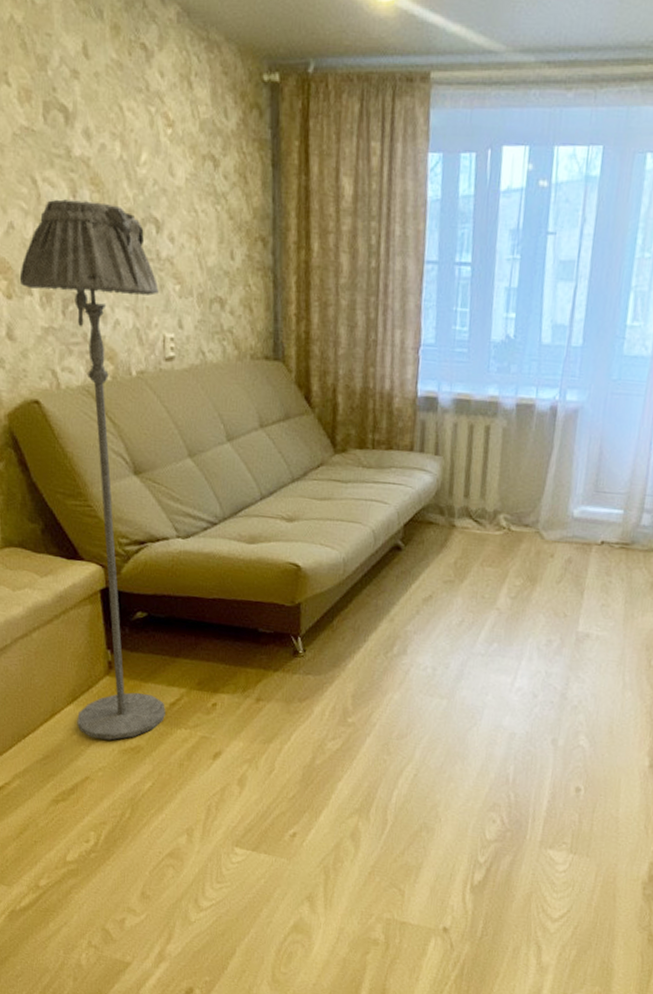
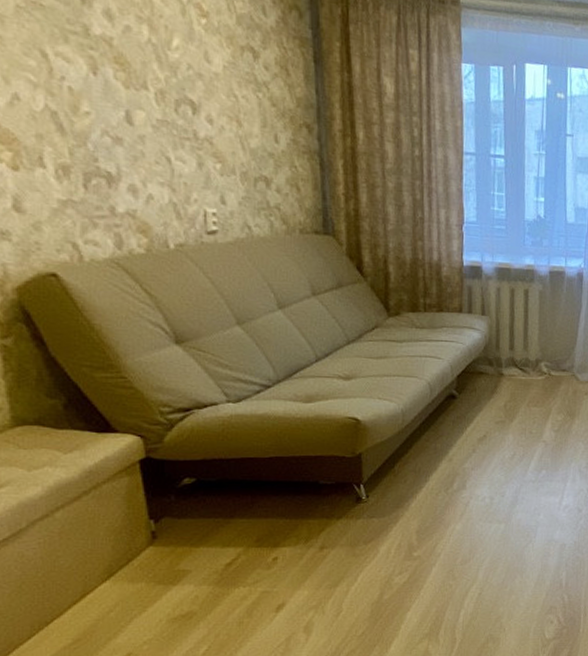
floor lamp: present [19,199,165,740] -> none [28,74,220,612]

